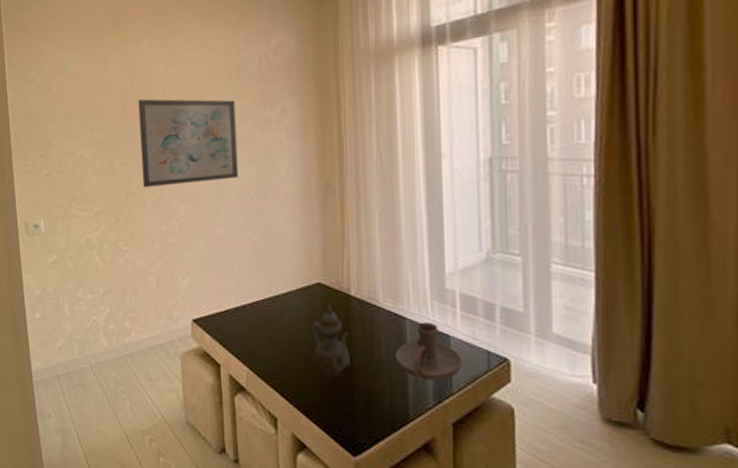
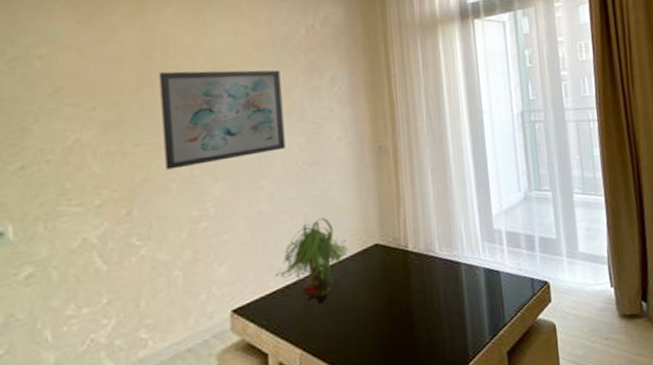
plant: none [228,249,292,330] -> present [276,218,348,304]
teapot: present [312,304,351,379] -> none [370,263,412,340]
candle holder: present [395,322,462,384] -> none [452,262,512,323]

